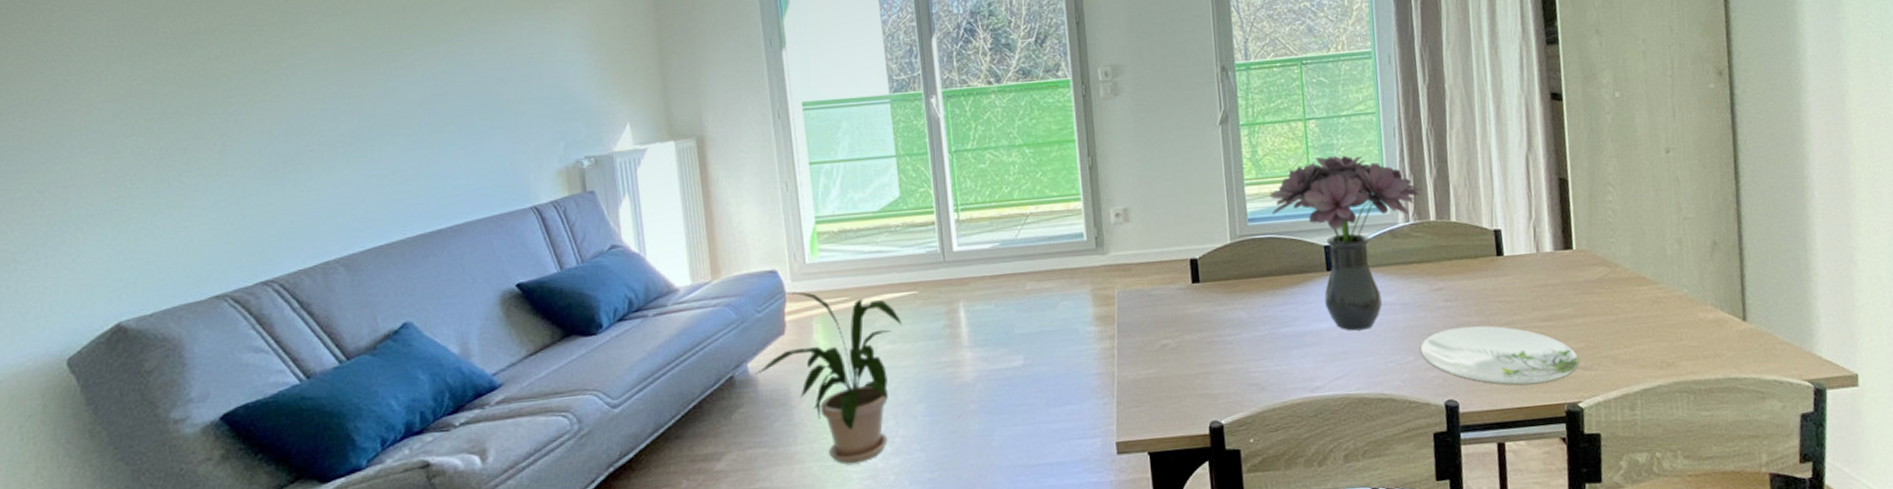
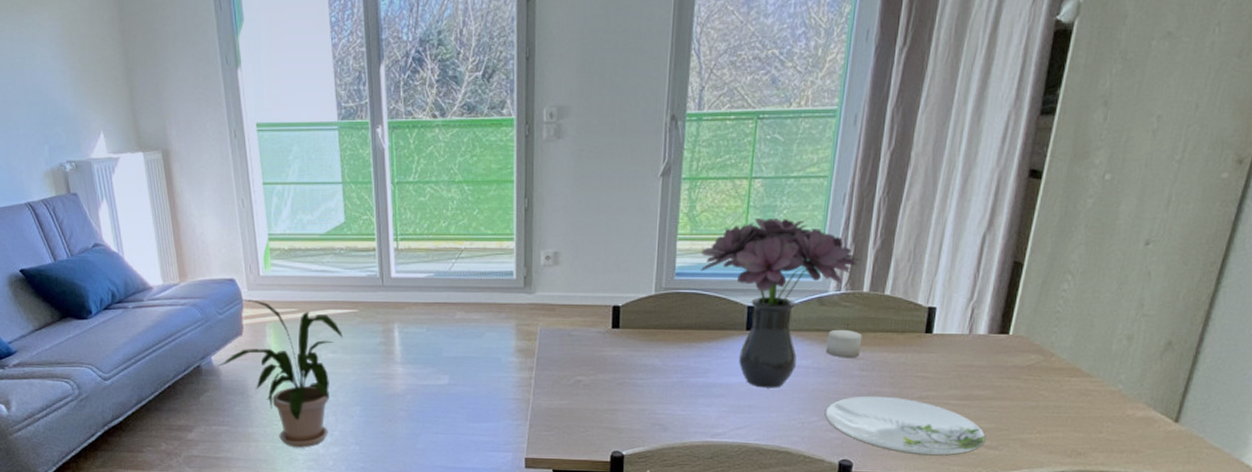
candle: none [1406,260,1441,290] -> present [825,329,863,358]

